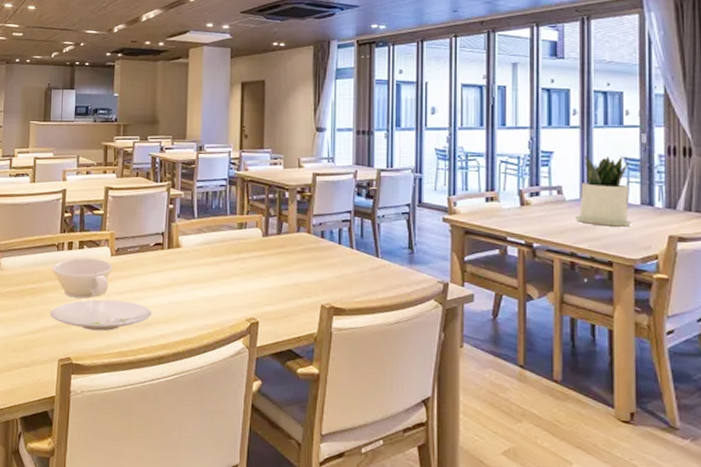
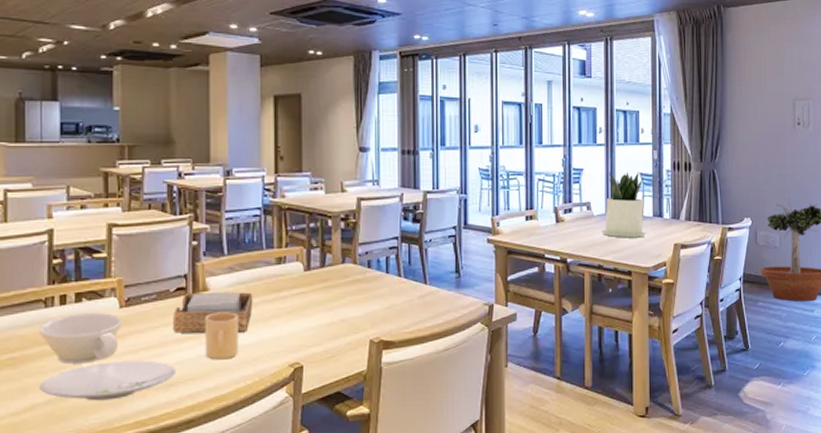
napkin holder: none [151,247,218,286] -> present [173,291,253,333]
cup: none [175,266,204,308] -> present [204,312,239,360]

